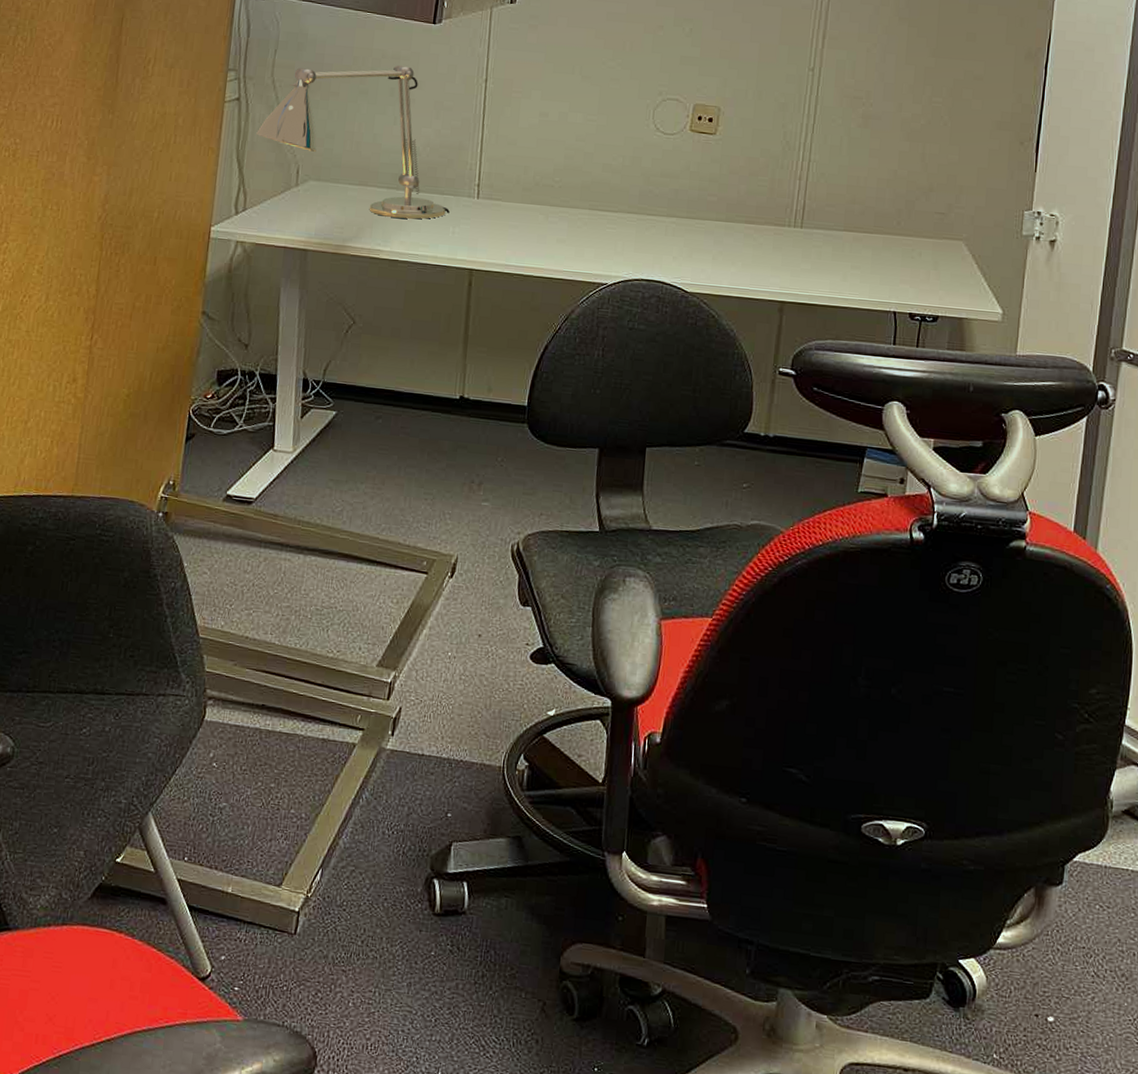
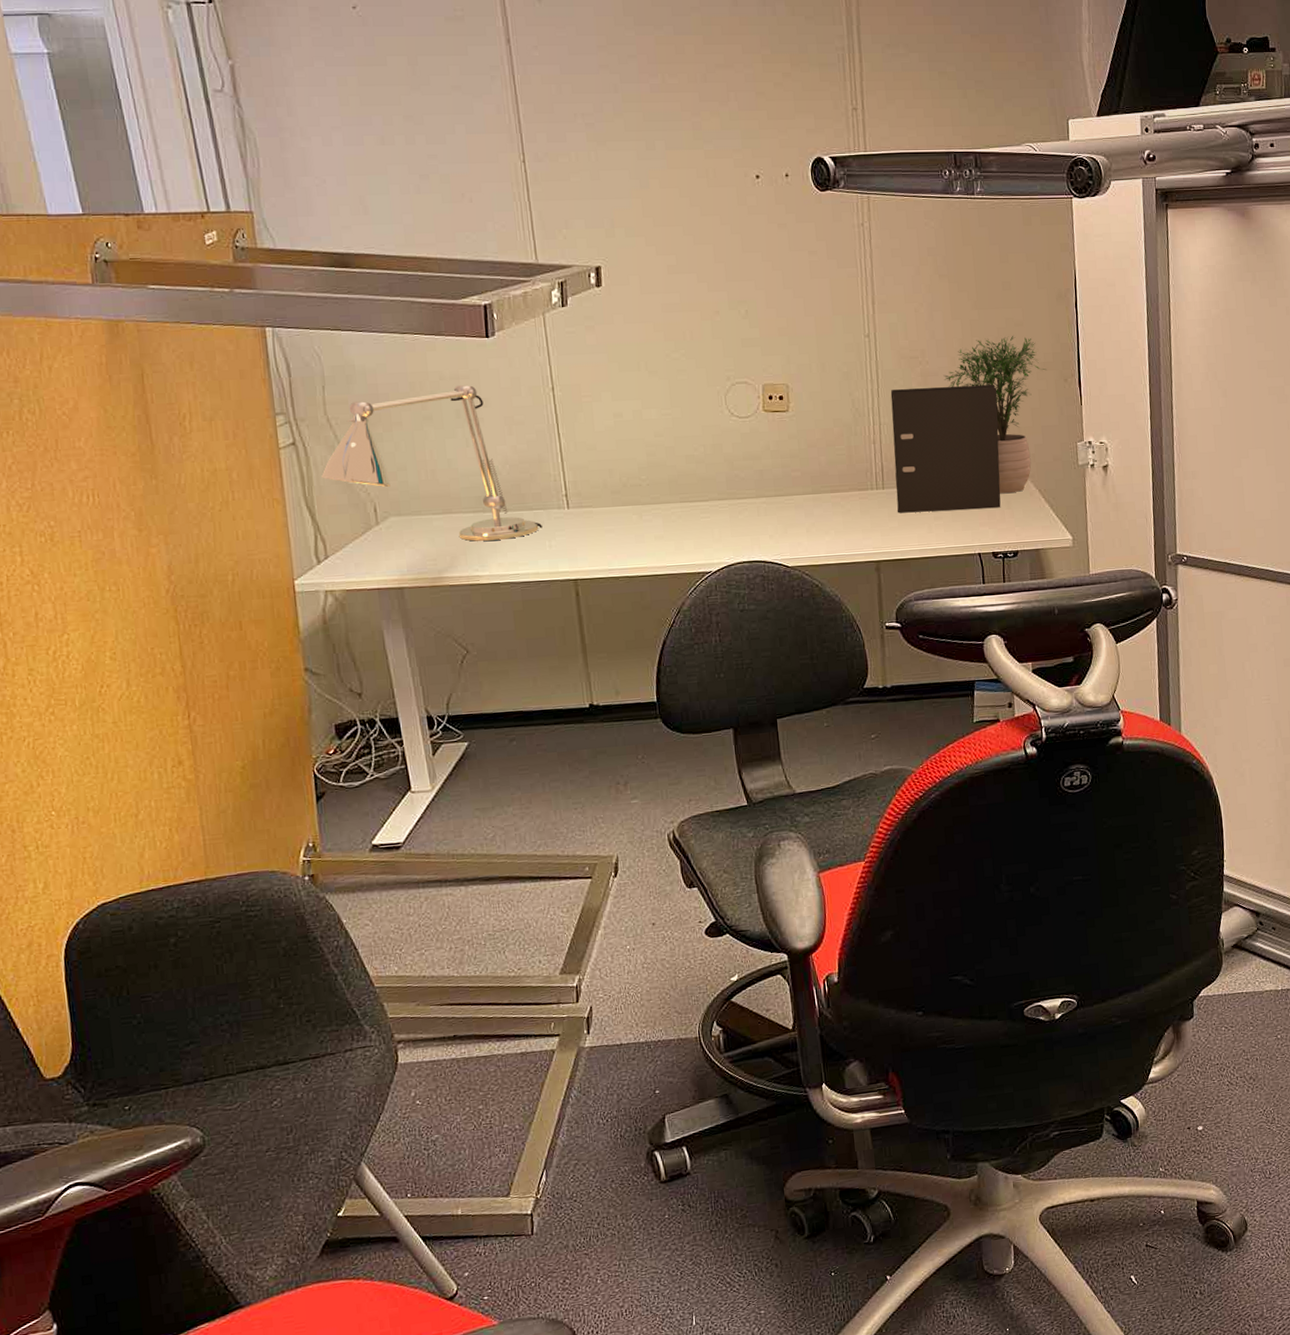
binder: none [813,128,943,267] -> present [890,385,1001,513]
potted plant: none [886,88,1003,254] -> present [943,336,1047,493]

